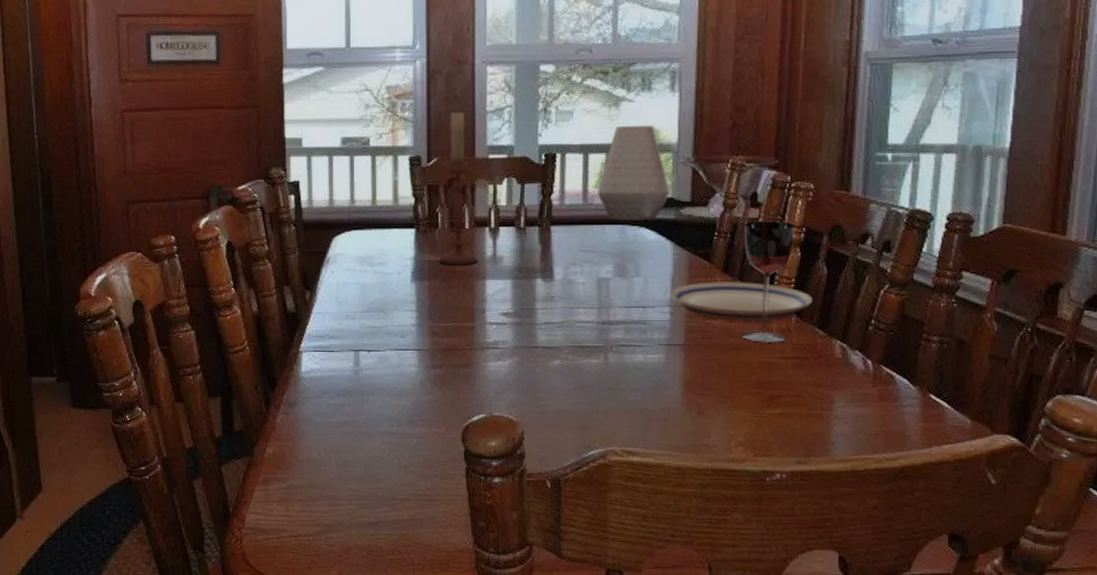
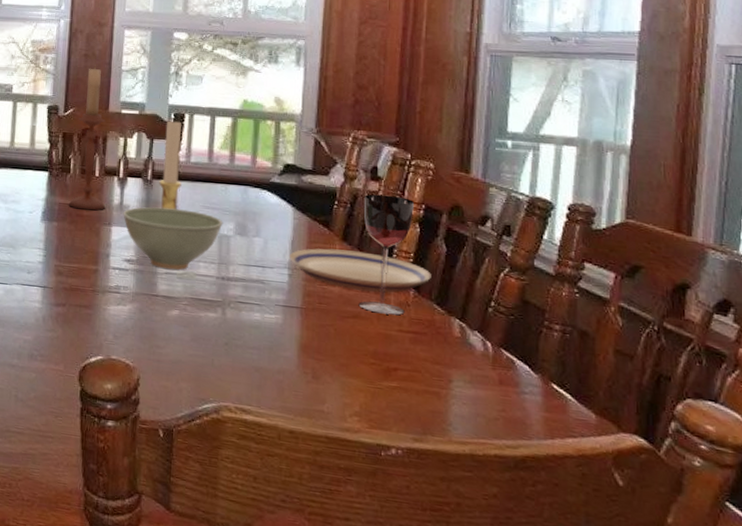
bowl: none [497,255,602,319] -> present [123,207,223,270]
candle holder: none [533,161,556,257] -> present [159,120,182,210]
vase: present [597,125,670,222] -> none [222,93,292,186]

